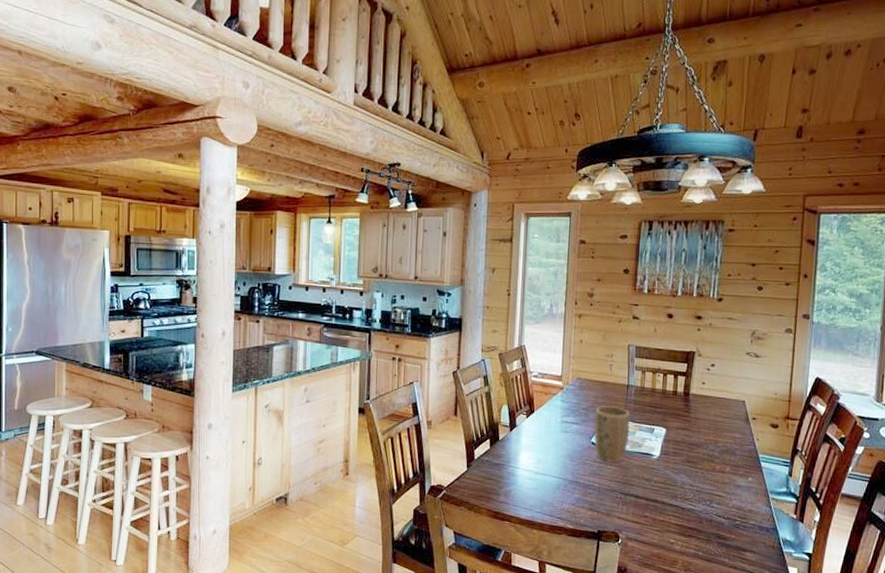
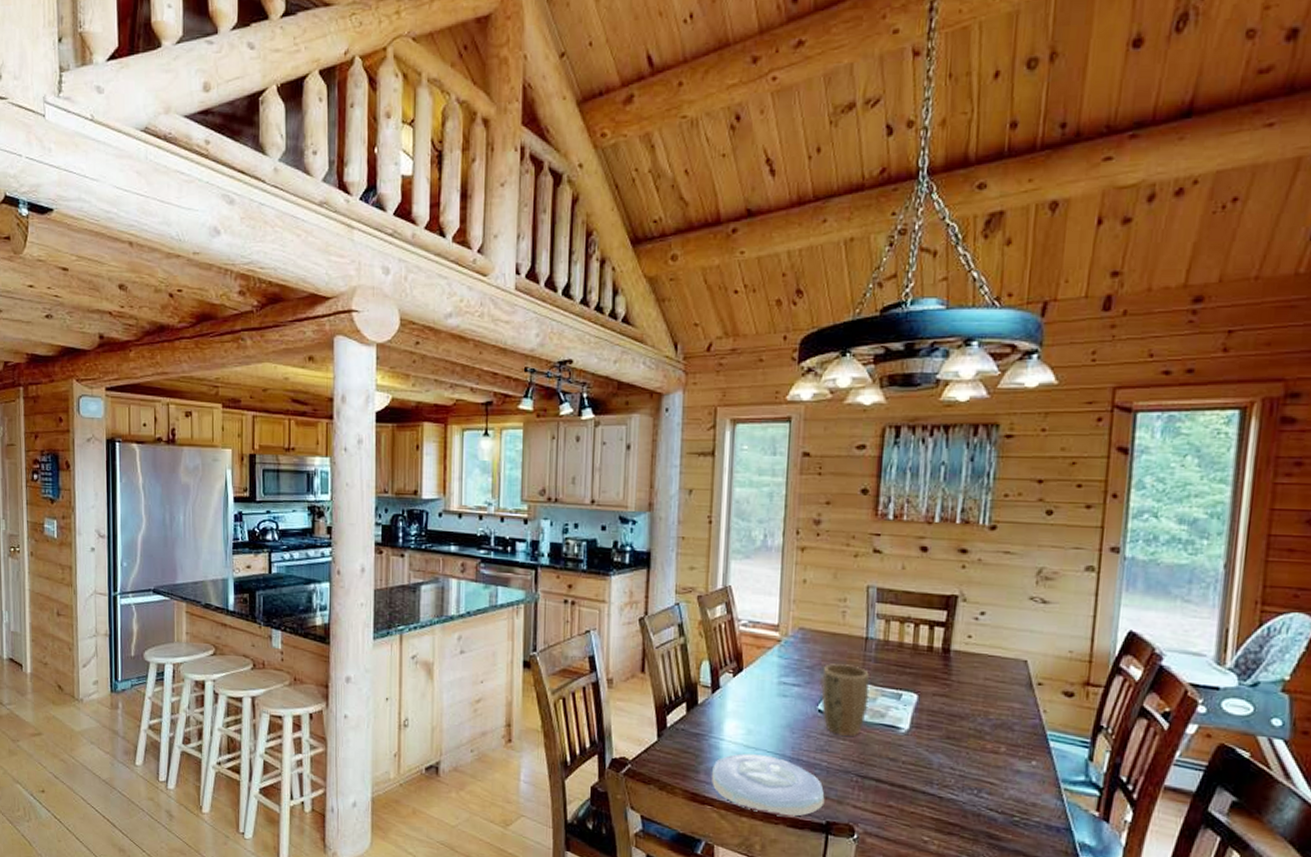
plate: none [510,479,597,528] -> present [712,753,825,817]

